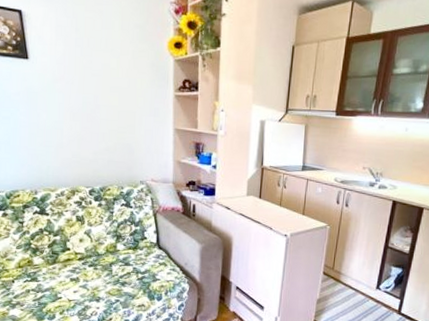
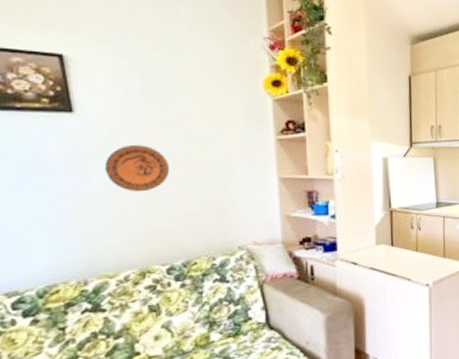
decorative plate: none [50,90,94,129] -> present [105,145,170,192]

